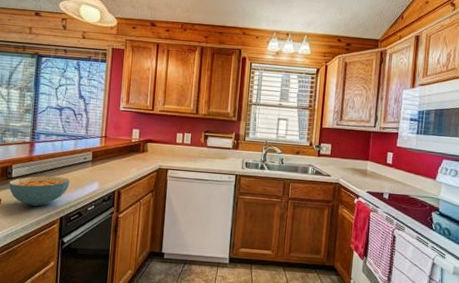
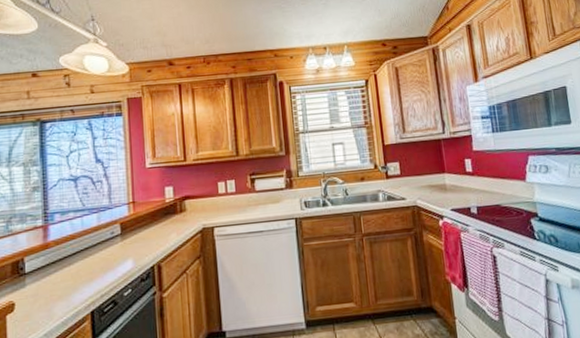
cereal bowl: present [8,176,70,207] -> none [22,260,98,305]

